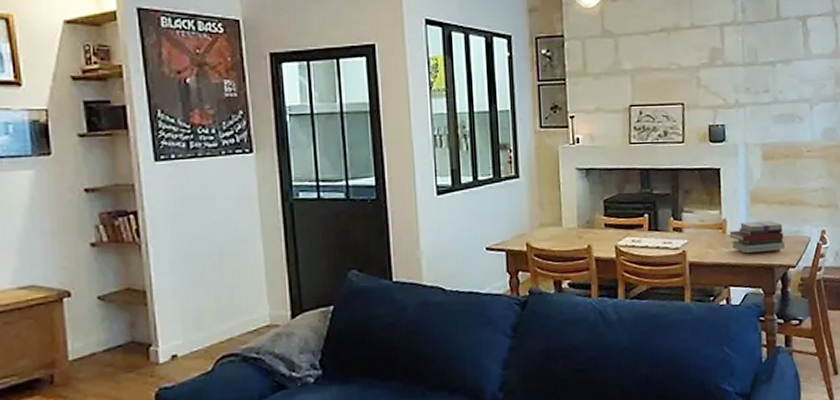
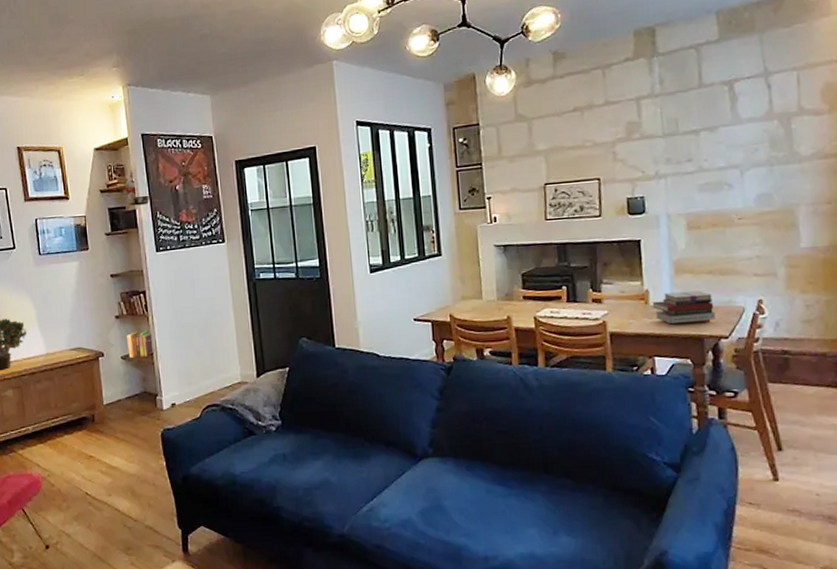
books: none [107,262,149,298] -> present [127,330,155,358]
decorative figurine: none [110,52,146,100] -> present [125,169,149,206]

